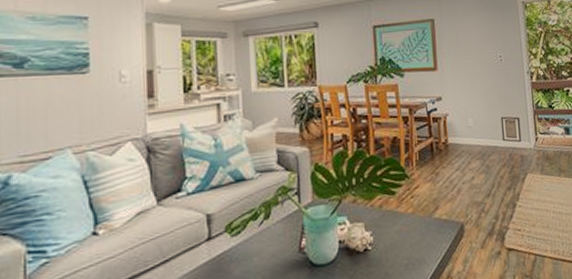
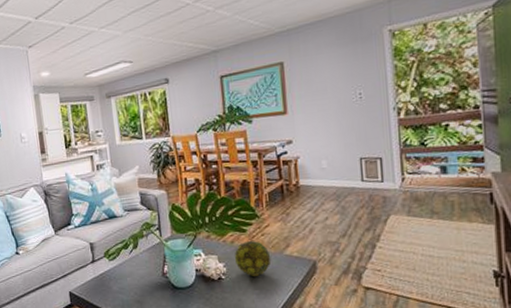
decorative ball: none [382,203,421,245] -> present [234,240,271,276]

